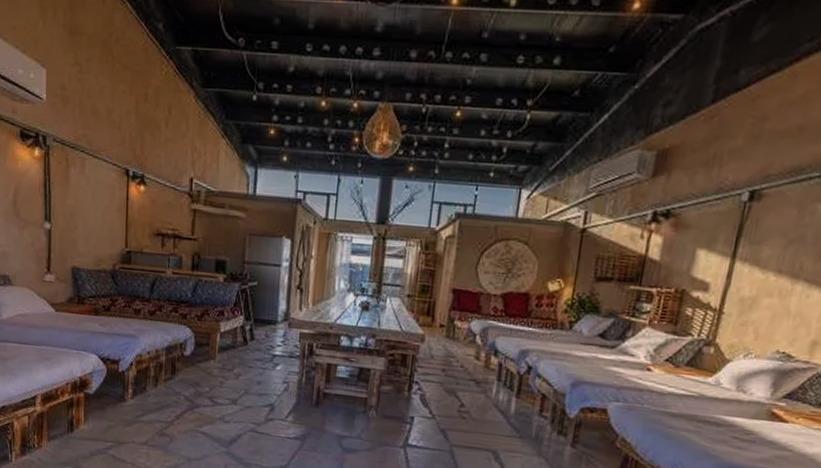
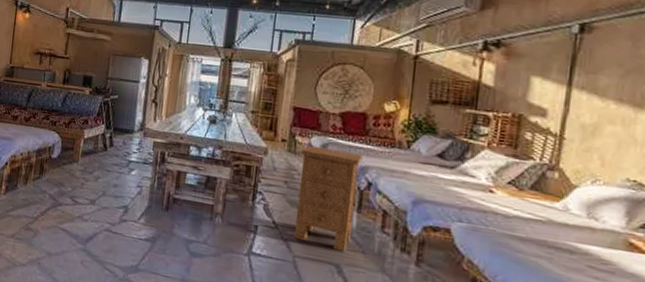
nightstand: none [451,330,524,438] -> present [293,145,363,252]

